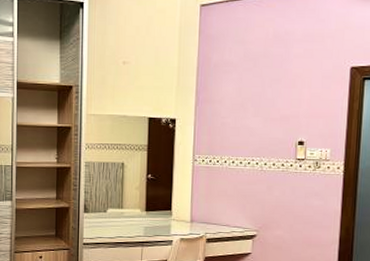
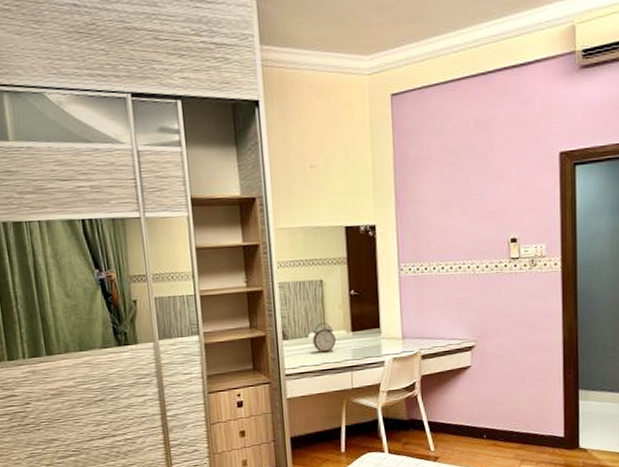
alarm clock: none [110,201,130,227] -> present [312,323,336,353]

